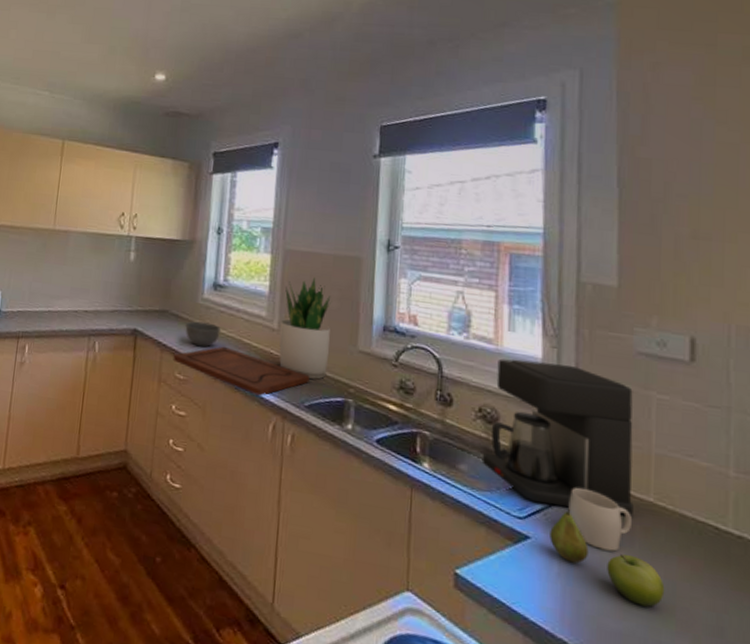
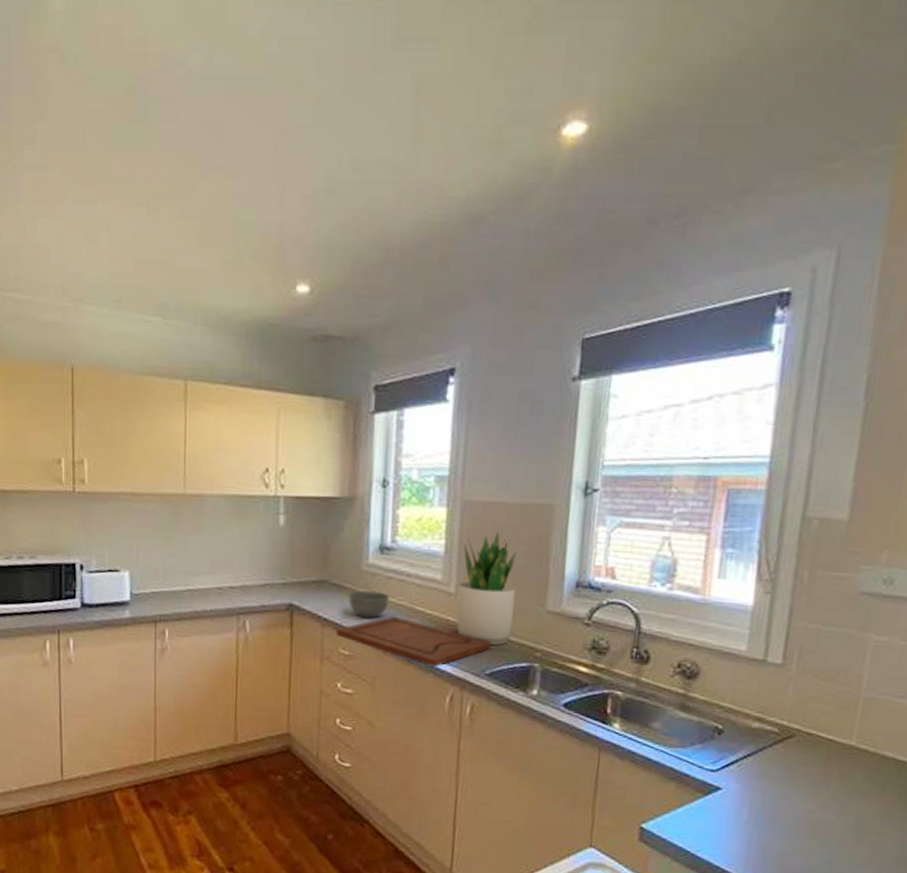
coffee maker: present [481,358,634,515] -> none [676,608,849,760]
fruit: present [549,509,589,564] -> none [741,759,781,810]
mug: present [568,487,632,552] -> none [764,736,830,796]
fruit: present [607,554,665,608] -> none [797,797,855,845]

